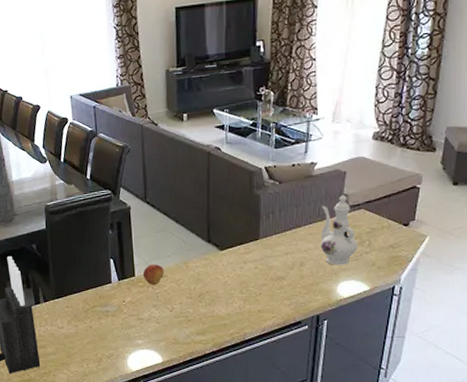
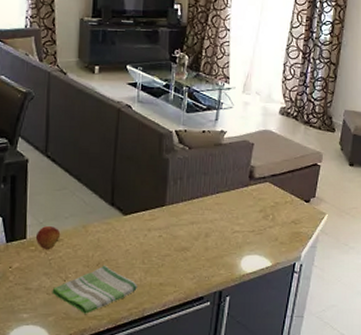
dish towel: none [161,296,237,339] -> present [52,265,137,314]
ewer: present [320,195,358,265] -> none [226,166,263,239]

